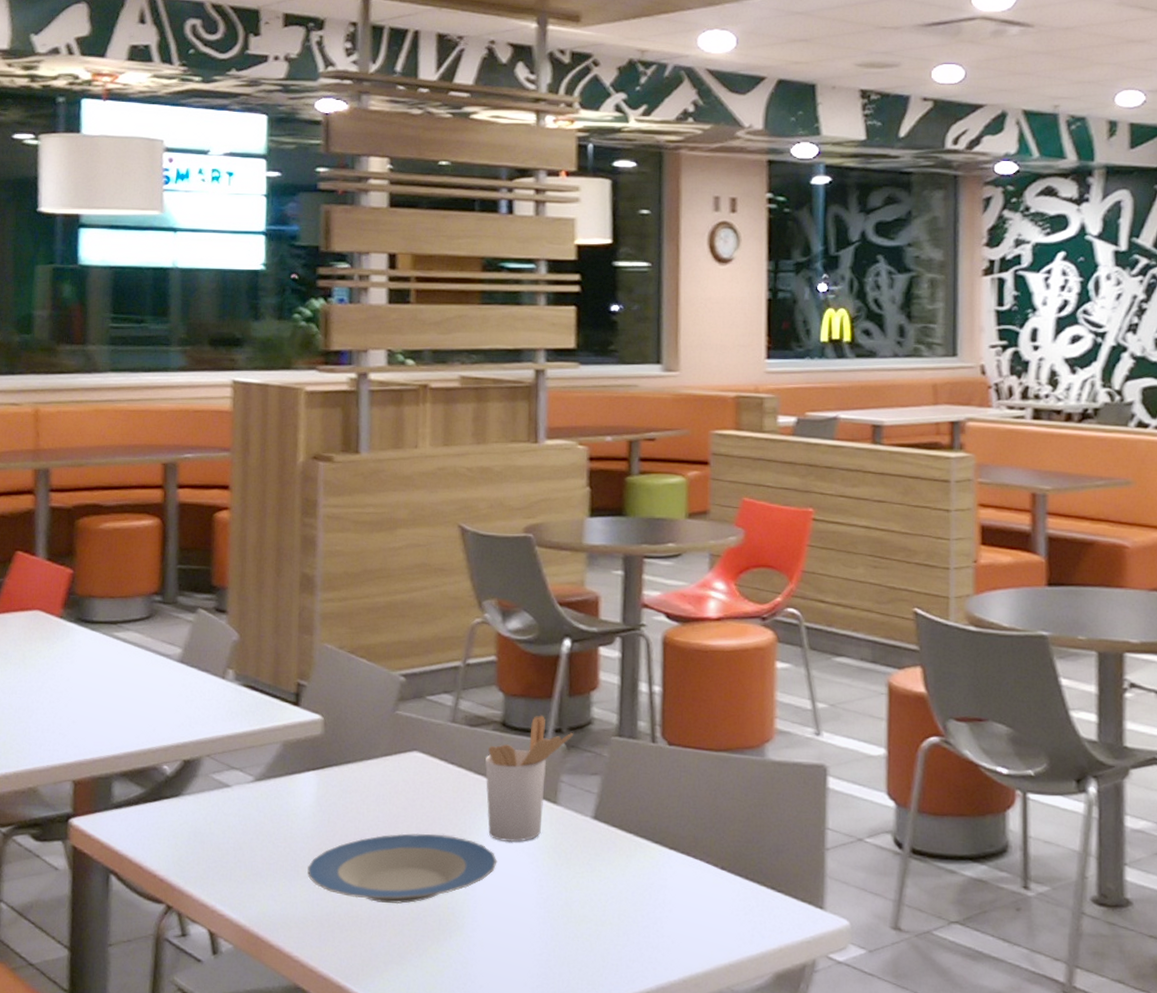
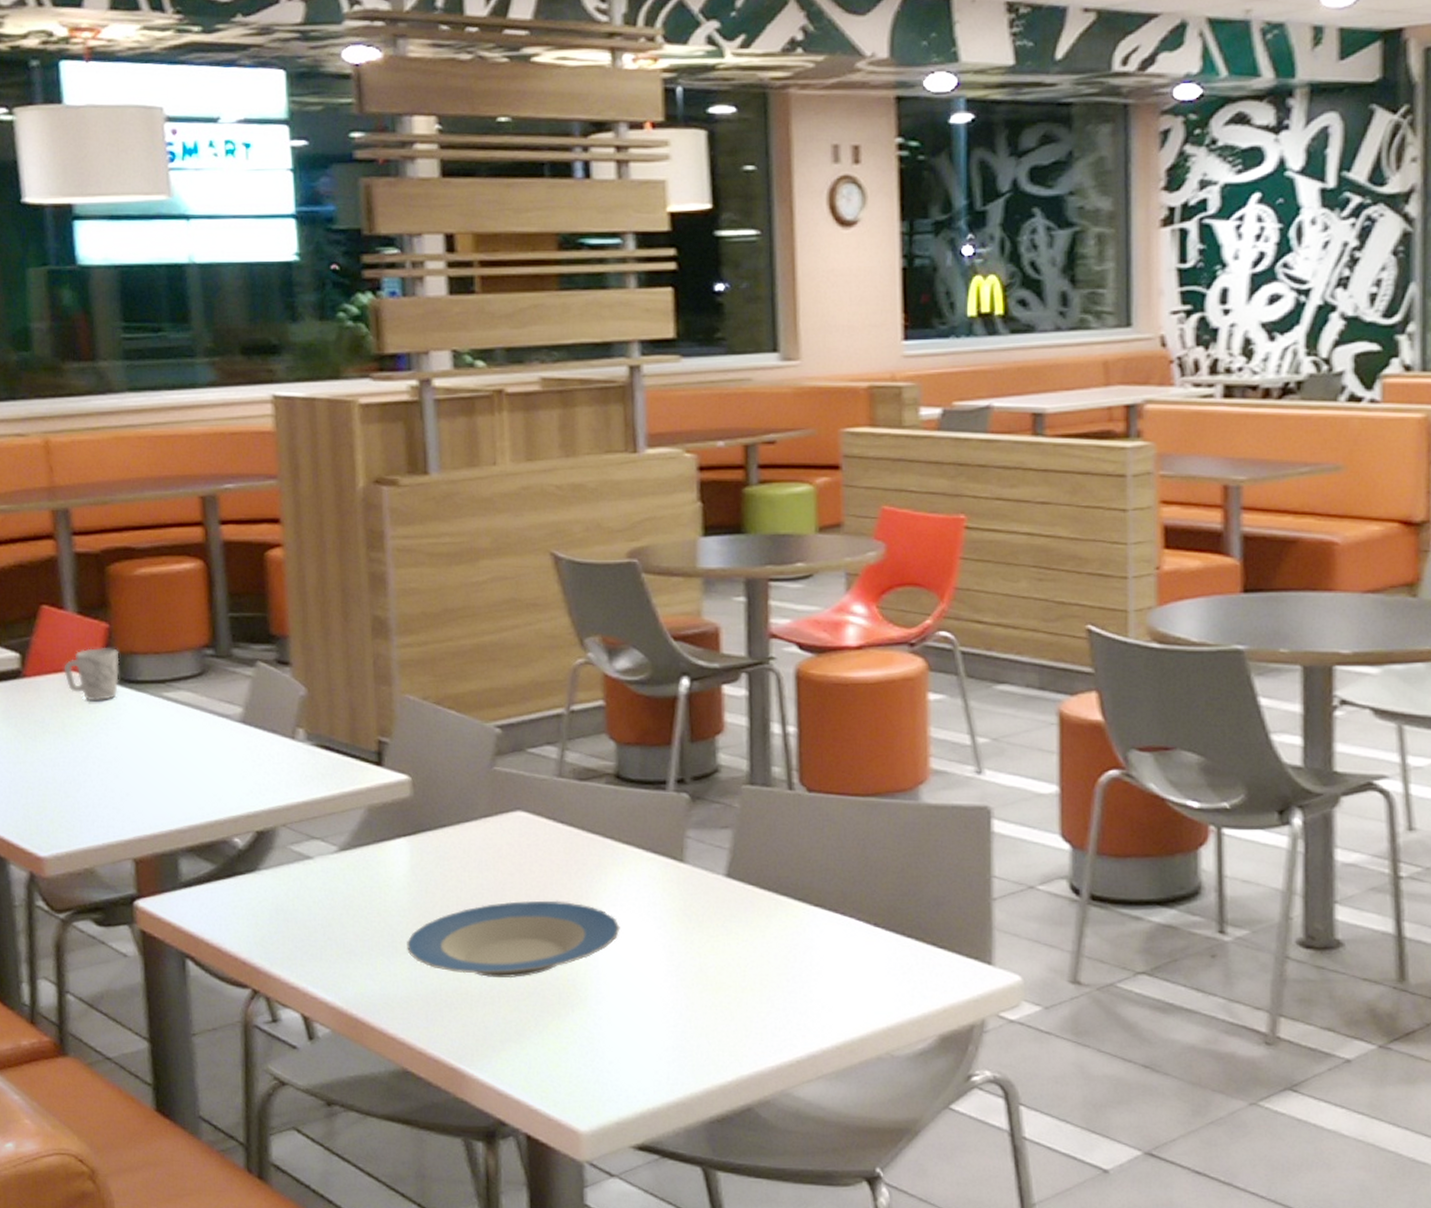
mug: none [29,590,80,638] -> present [63,648,120,702]
utensil holder: present [485,715,574,843] -> none [599,764,699,907]

